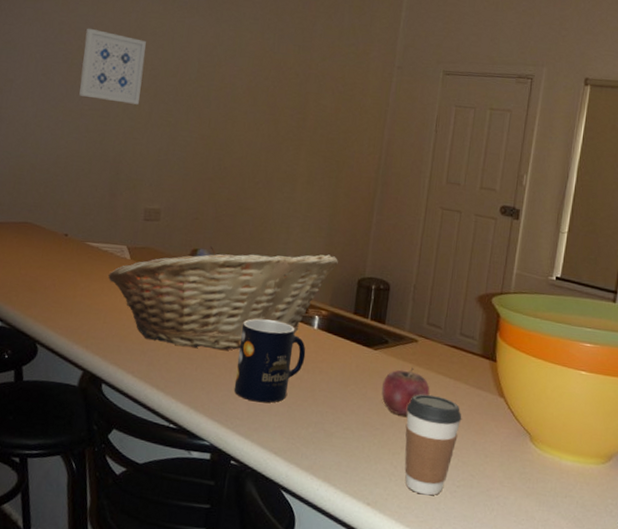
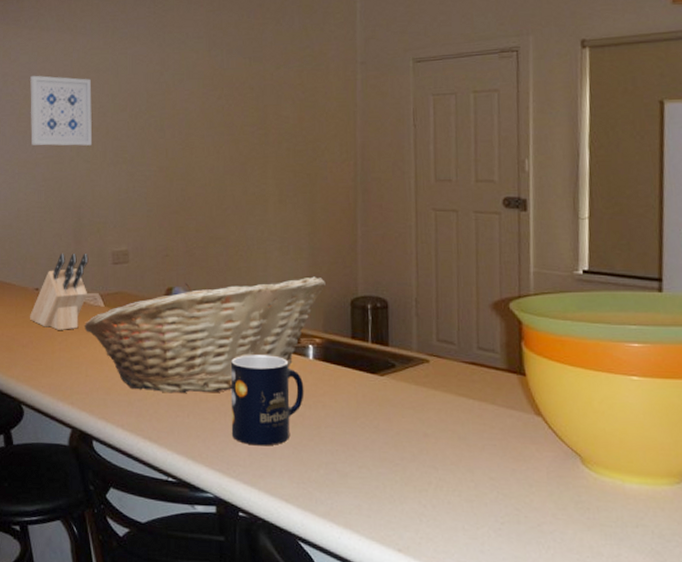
knife block: none [55,203,121,277] -> present [30,253,88,330]
apple: present [381,367,430,416] -> none [395,391,452,447]
coffee cup: present [405,394,462,496] -> none [427,420,495,536]

